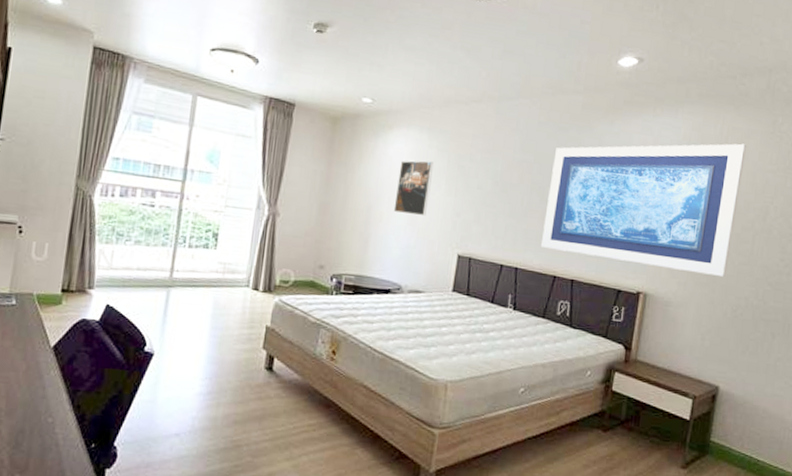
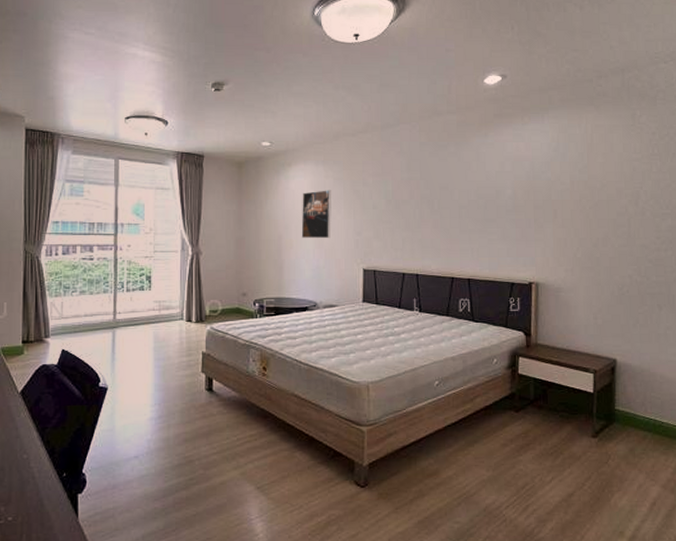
wall art: present [540,143,747,277] -> none [436,138,611,259]

